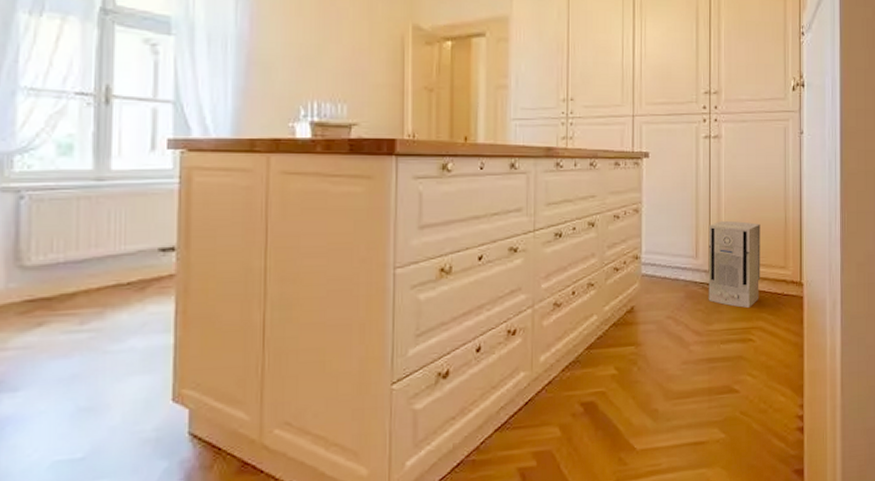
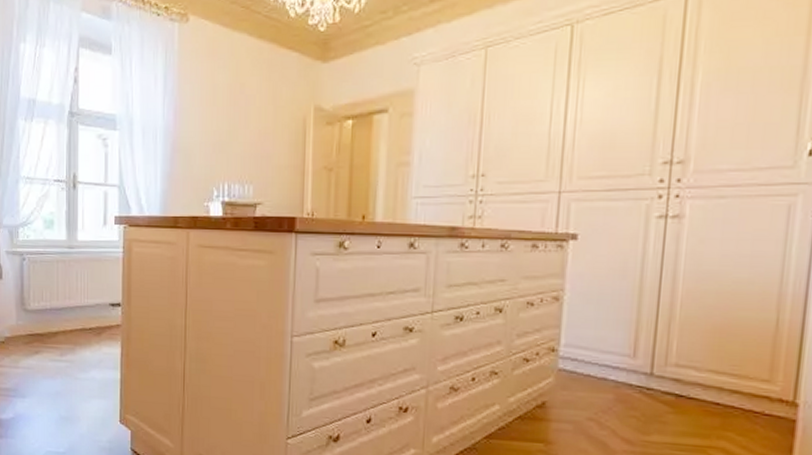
air purifier: present [708,220,761,308] -> none [647,317,735,423]

